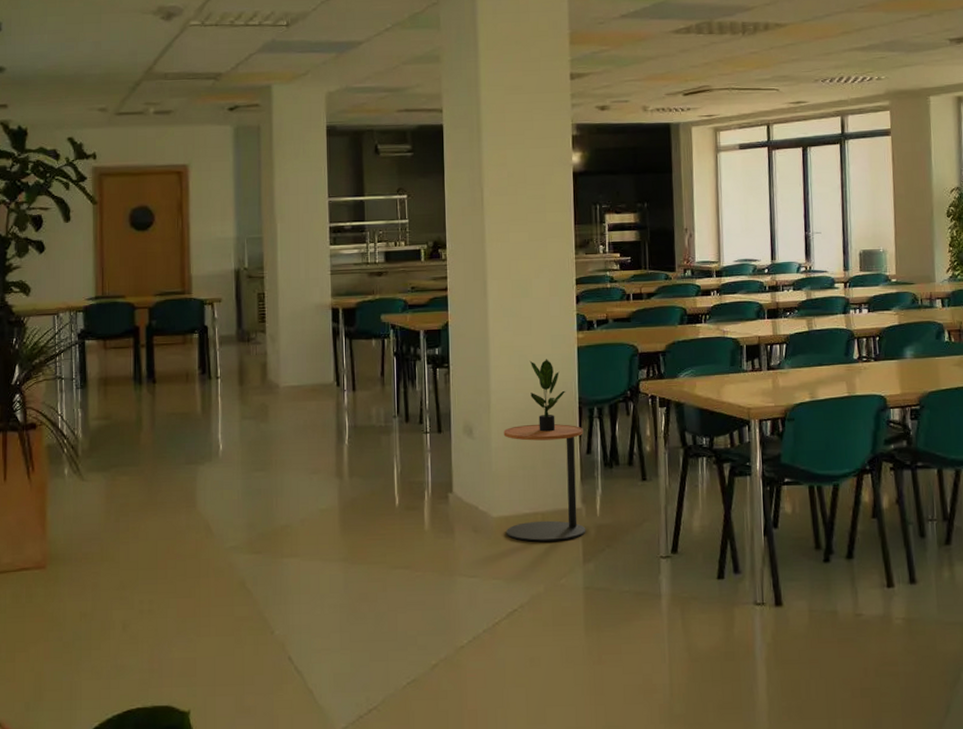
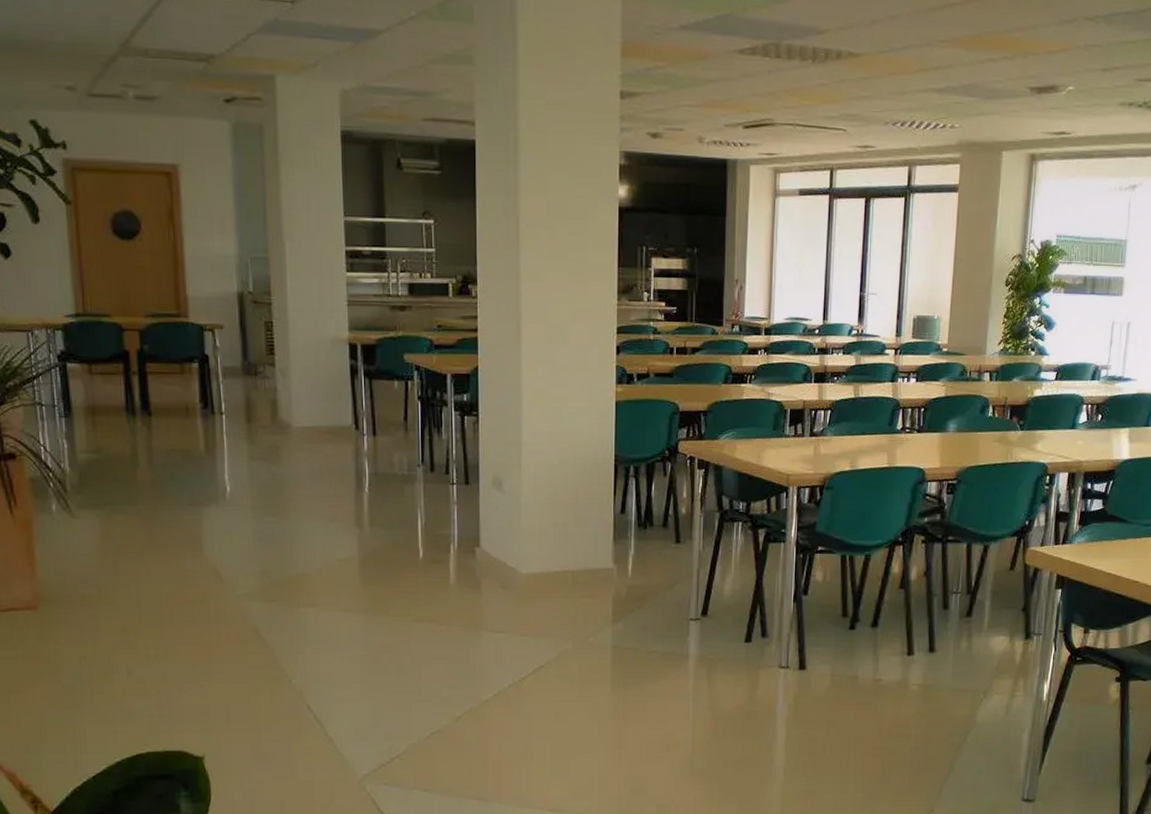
side table: present [503,424,586,542] -> none [534,480,618,600]
potted plant: present [529,359,566,432] -> none [564,412,602,489]

